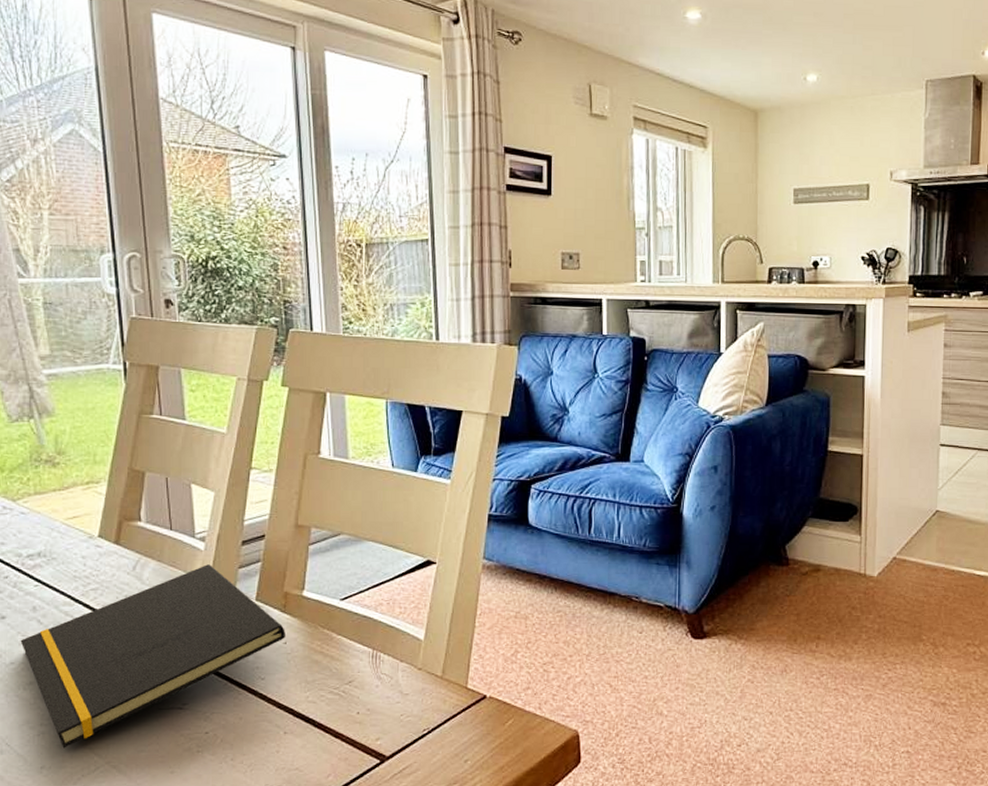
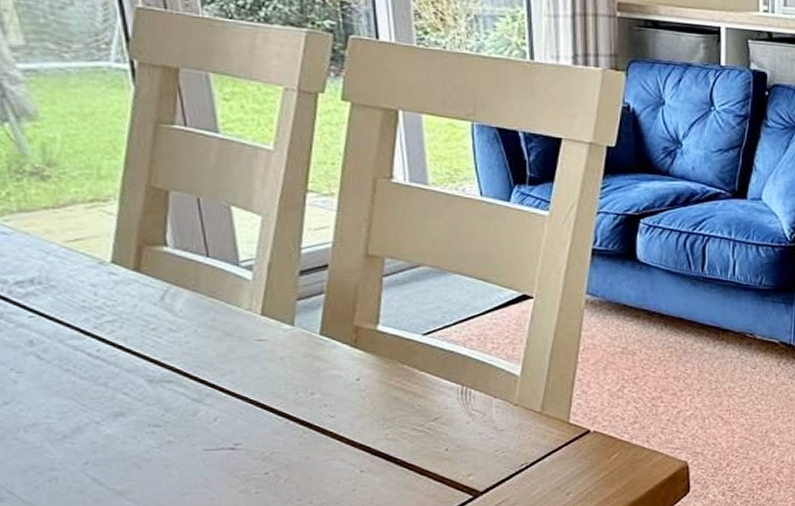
notepad: present [20,564,285,748] -> none [14,295,358,494]

